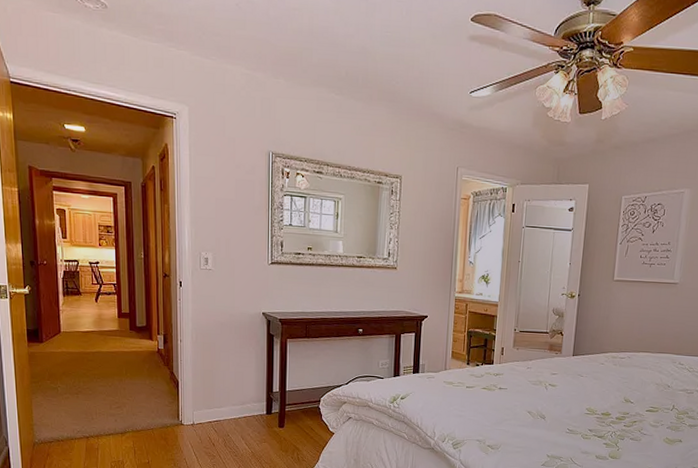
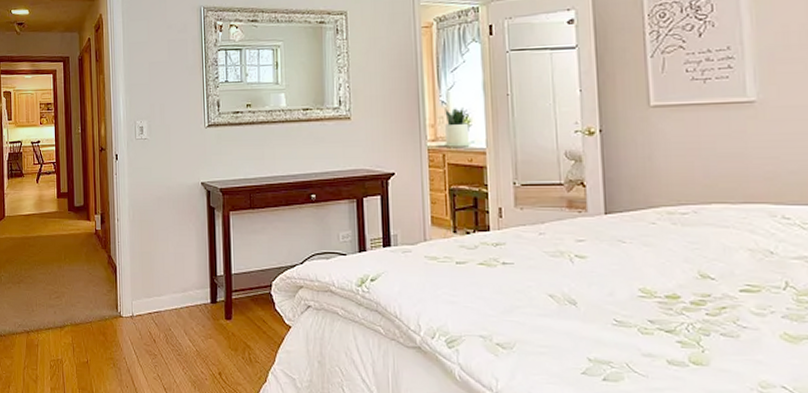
planter: none [467,268,488,300] -> present [443,108,472,147]

